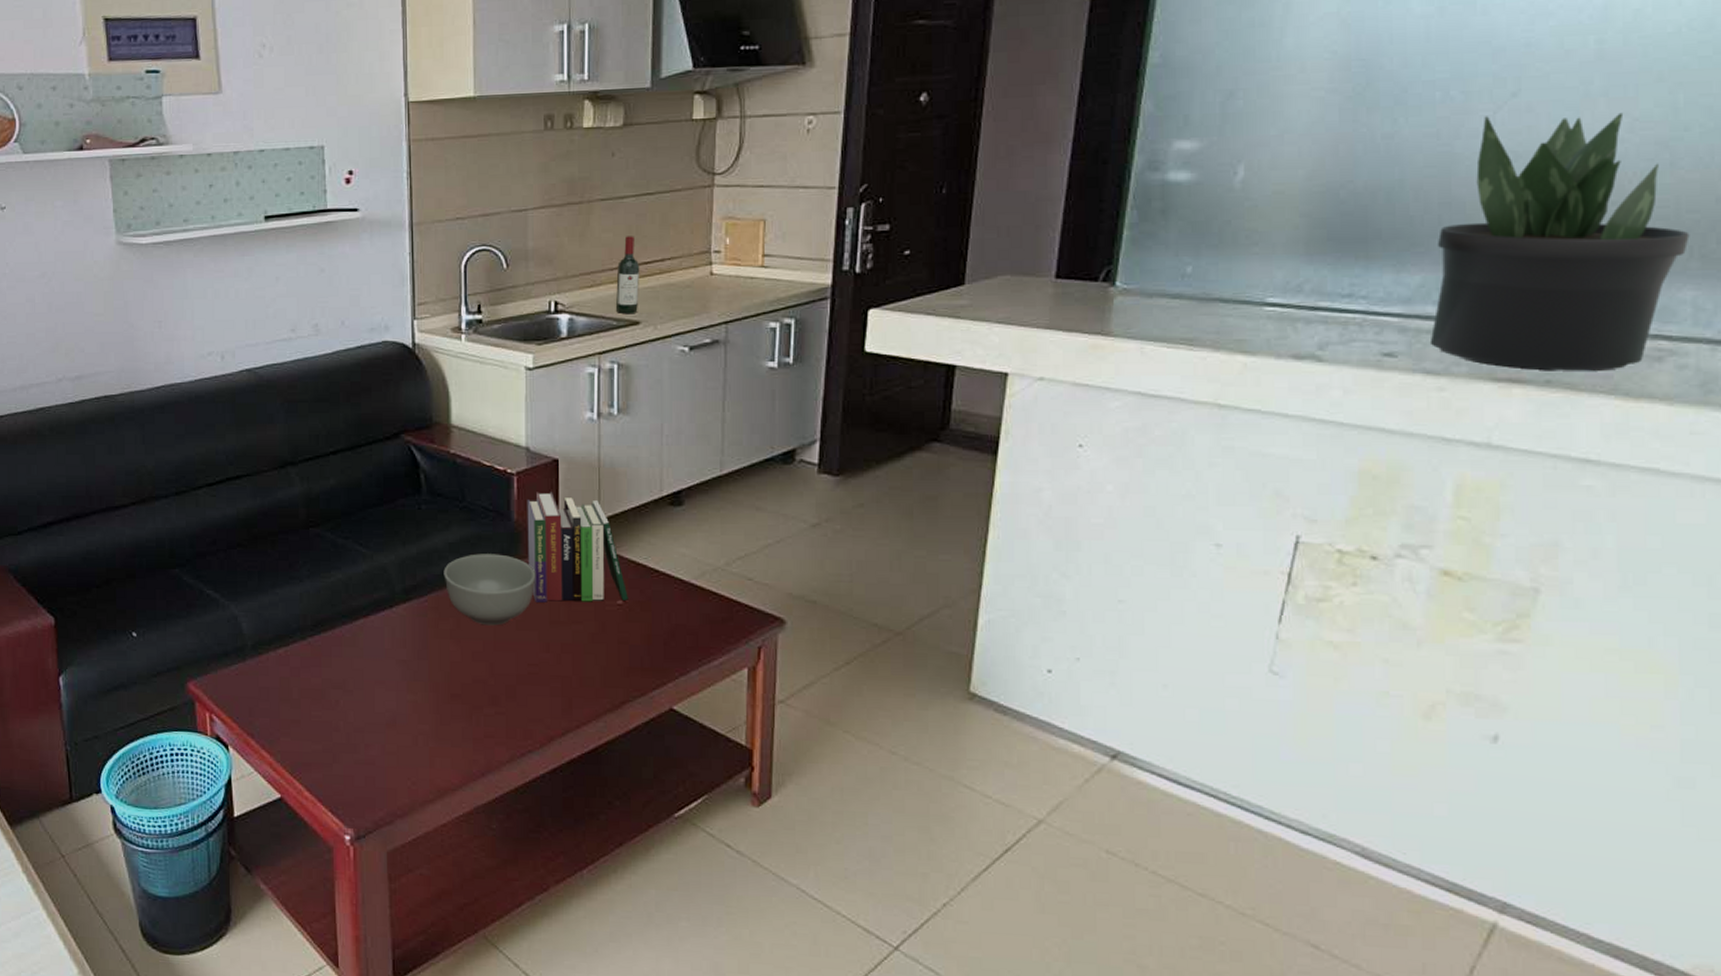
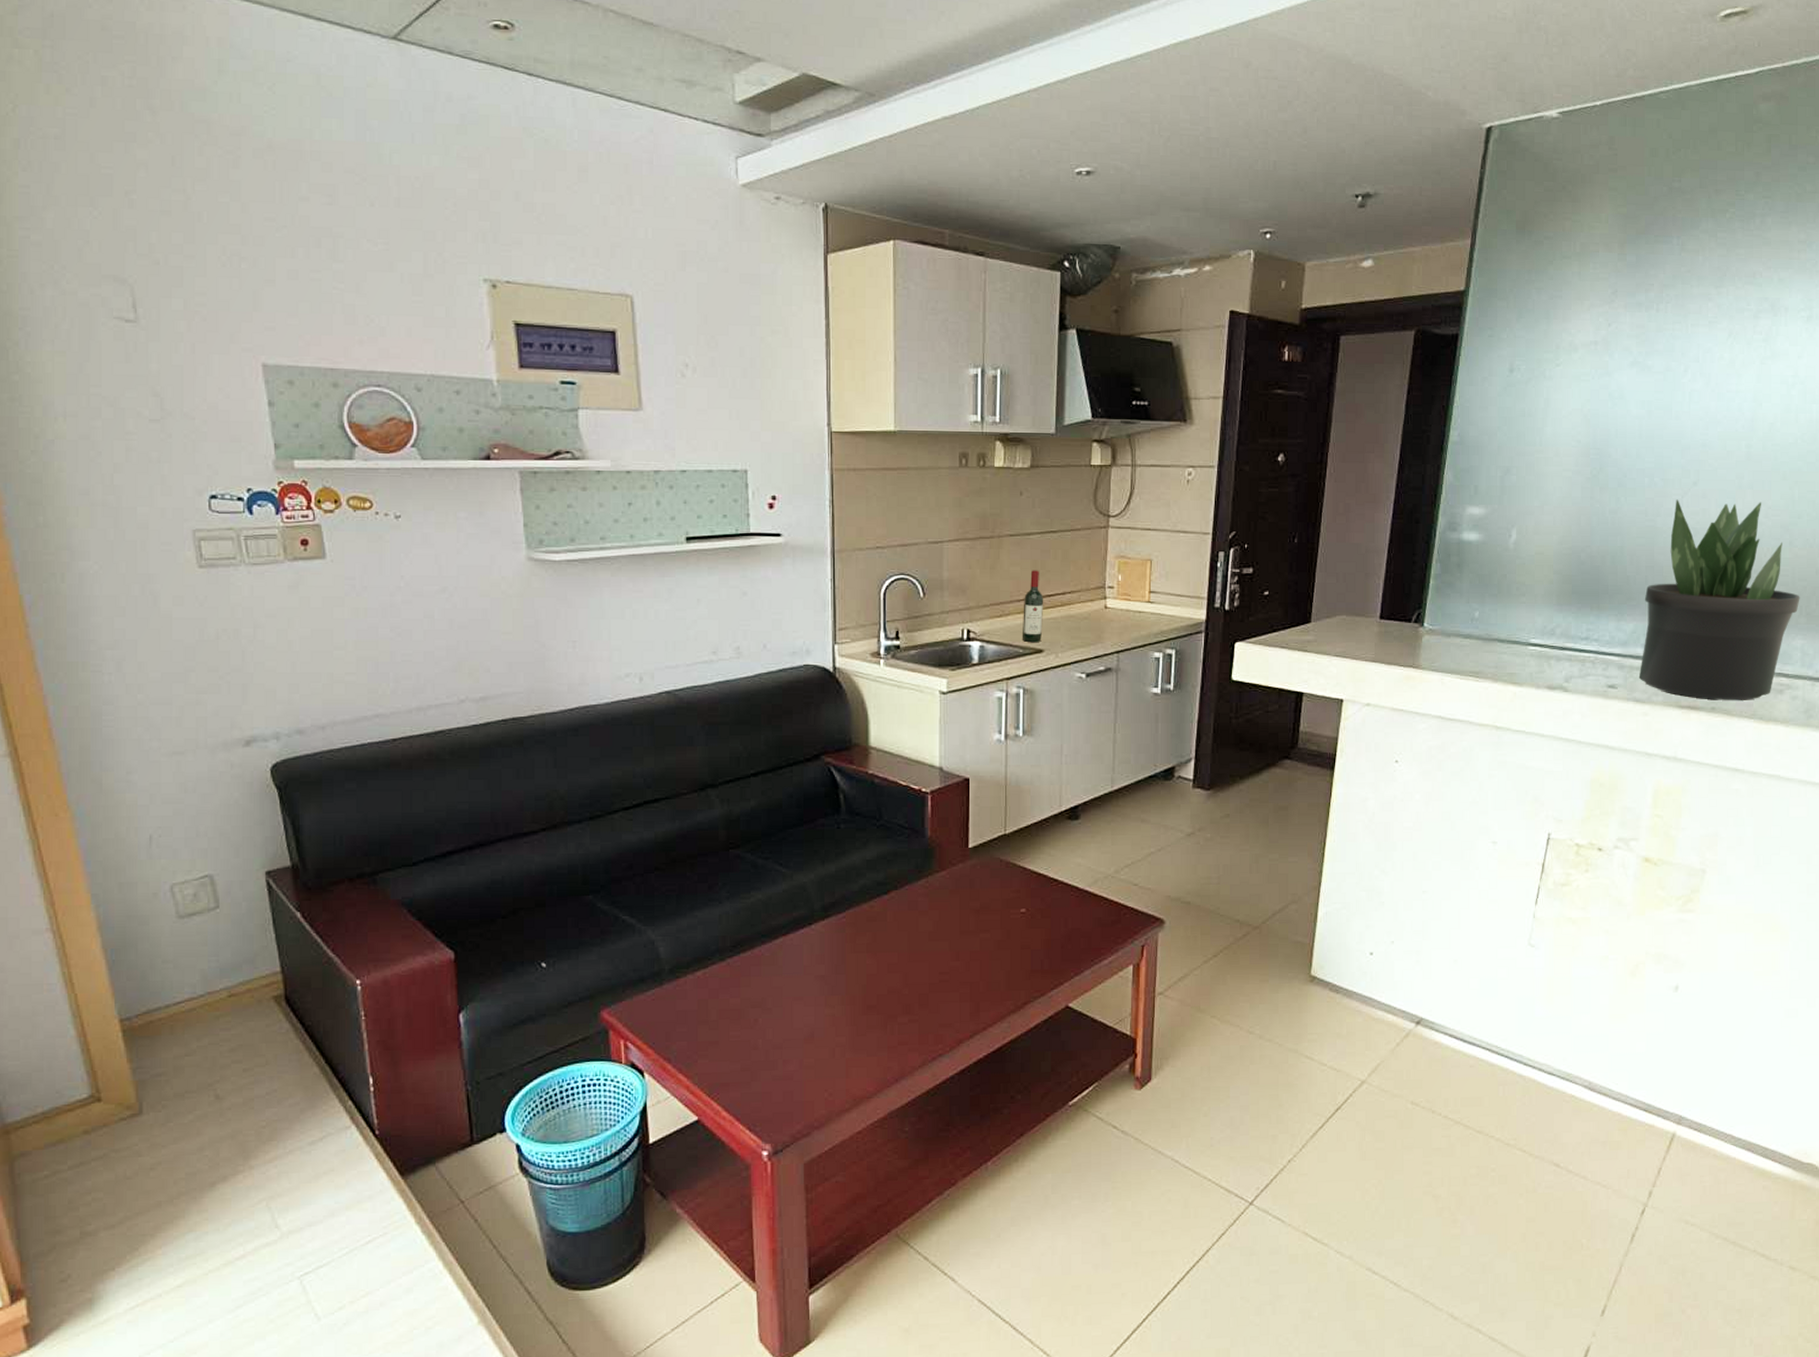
bowl: present [444,554,536,626] -> none [861,869,948,938]
books: present [527,492,628,603] -> none [940,809,1031,914]

